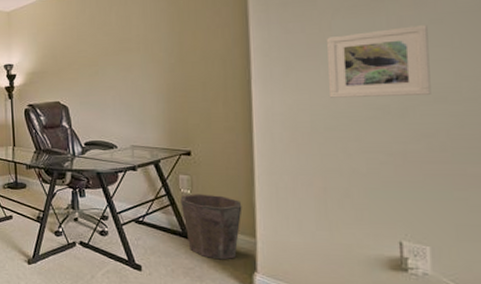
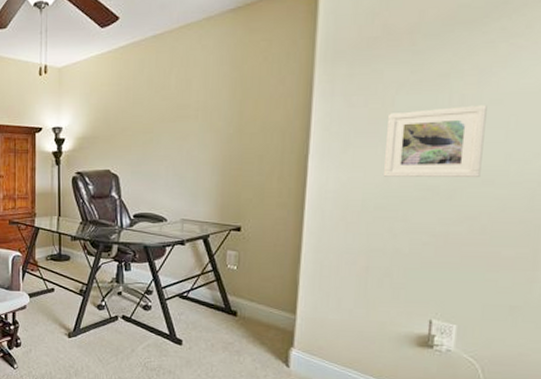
waste bin: present [180,194,242,260] -> none [226,270,286,336]

